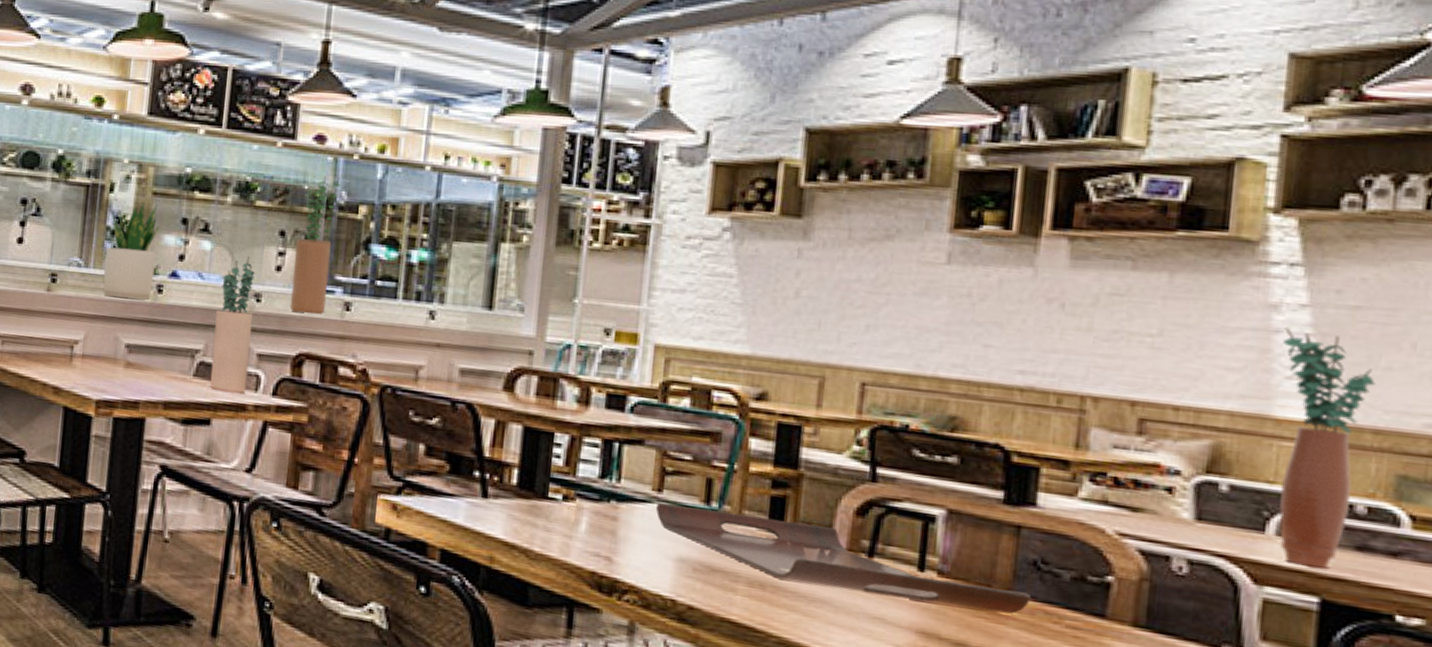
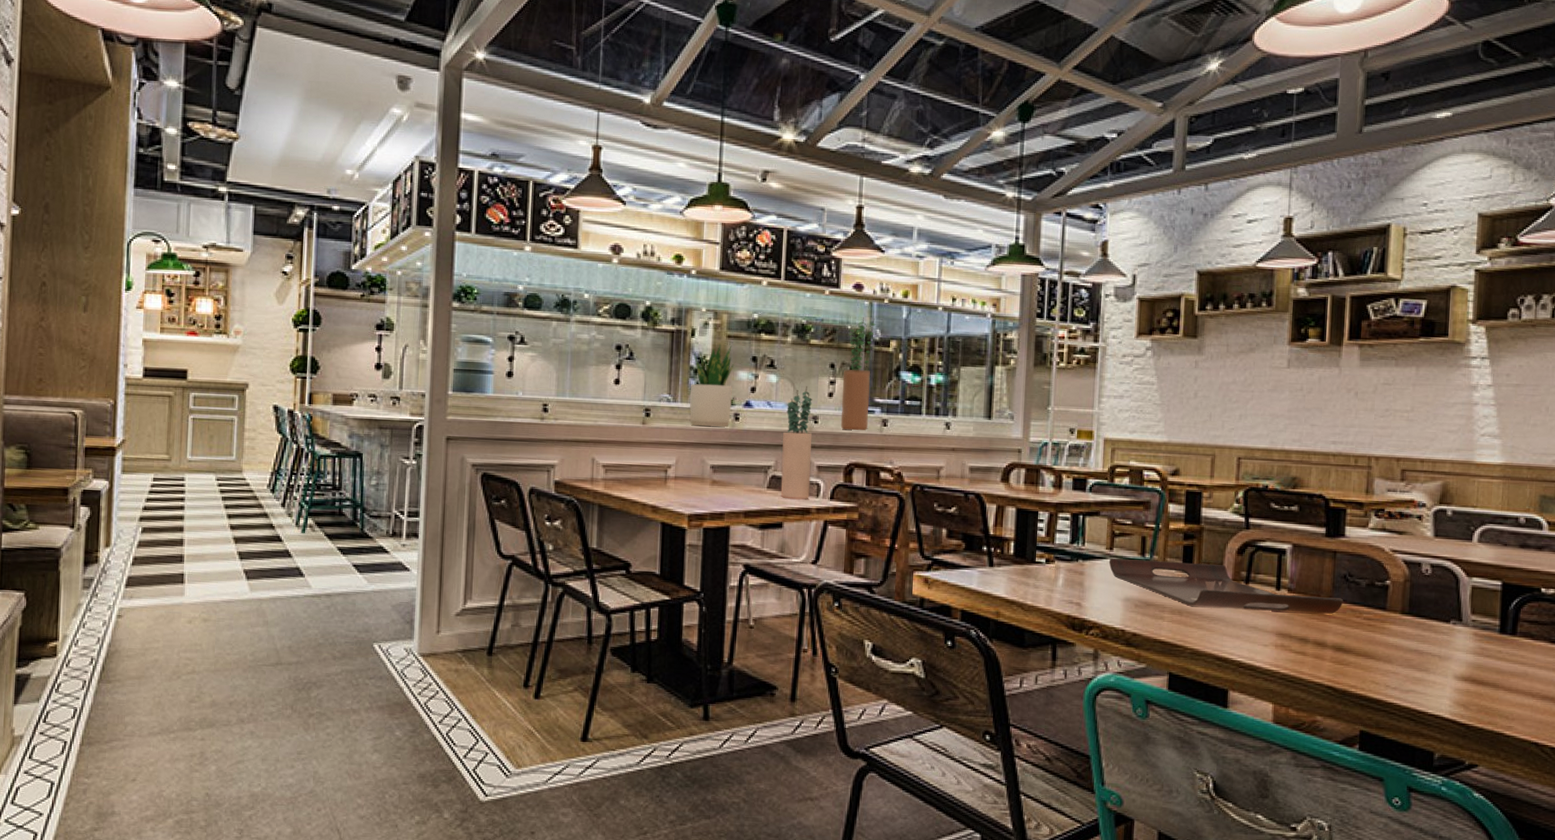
vase: present [1279,327,1375,569] -> none [1479,400,1528,562]

